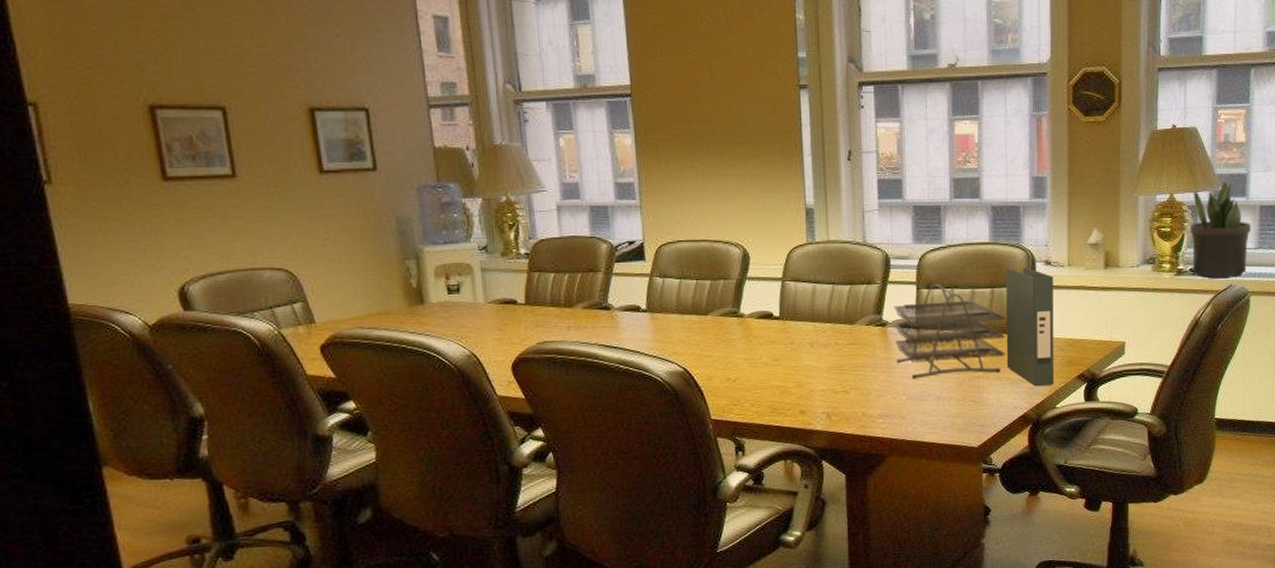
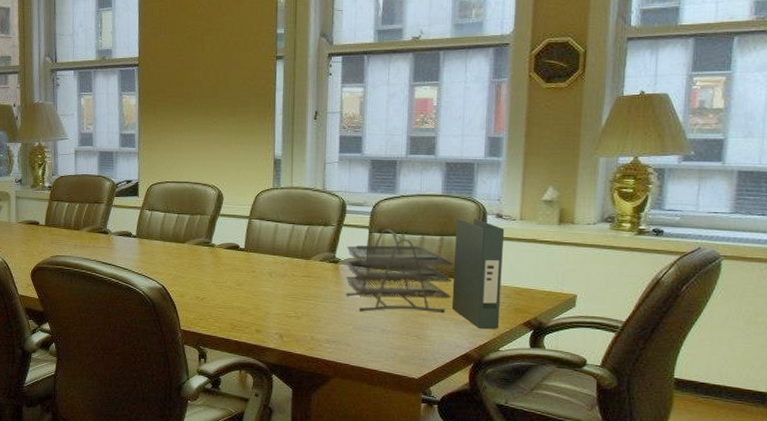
planter: present [1190,181,1252,279] -> none [654,145,727,241]

